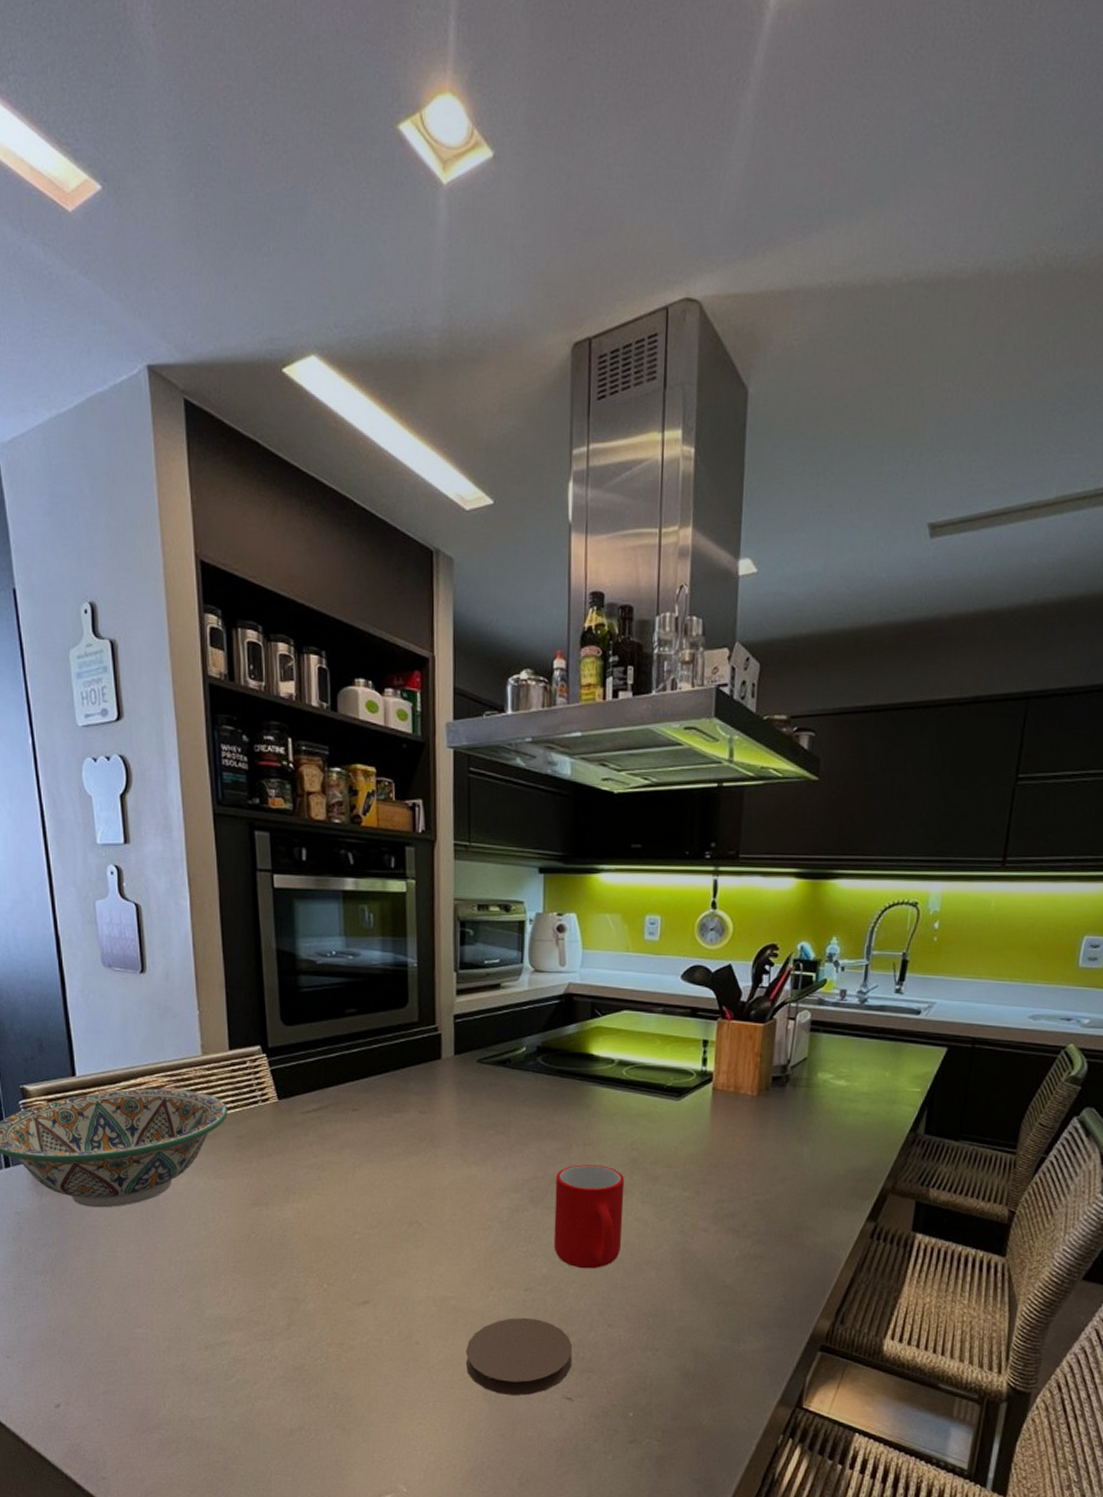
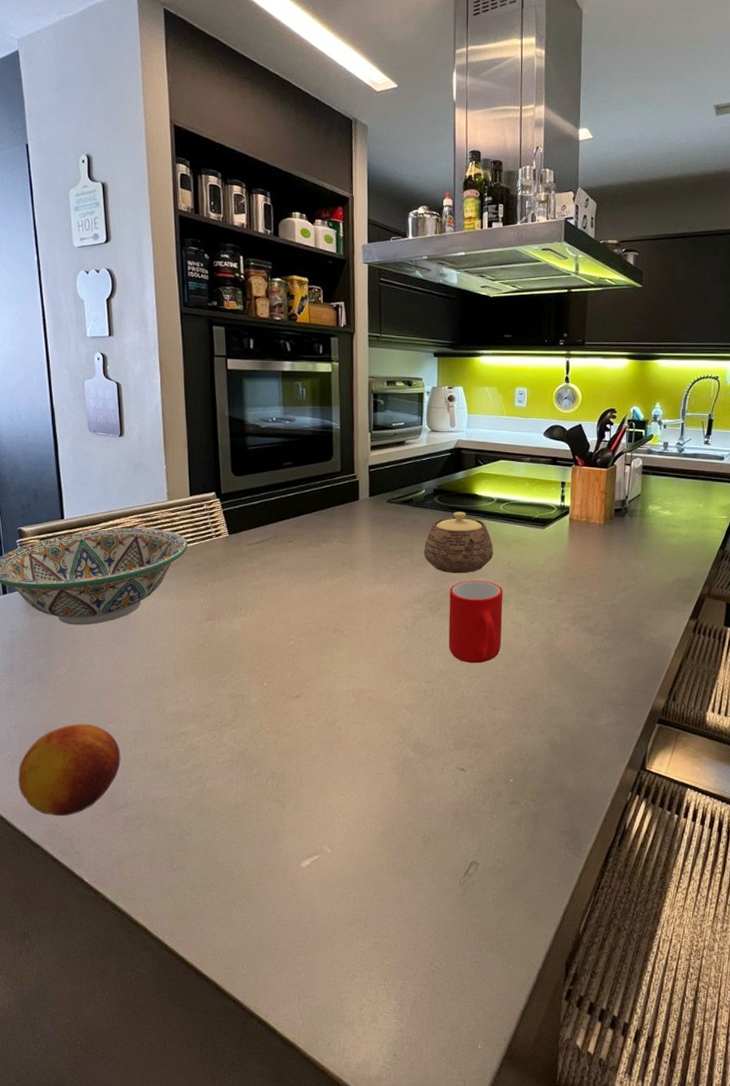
fruit: none [31,1326,152,1436] -> present [19,724,121,817]
coaster: present [465,1318,573,1396] -> none [378,705,465,769]
teapot: none [523,1076,613,1156] -> present [423,511,494,574]

